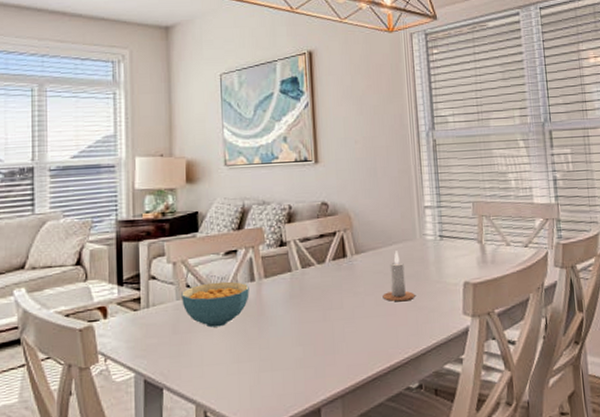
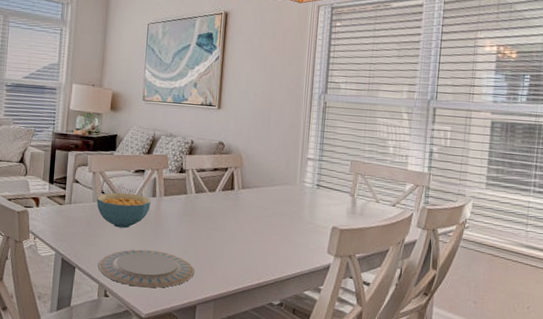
plate: none [191,348,313,399] -> present [97,249,195,288]
candle: present [382,251,415,302] -> none [260,191,288,234]

